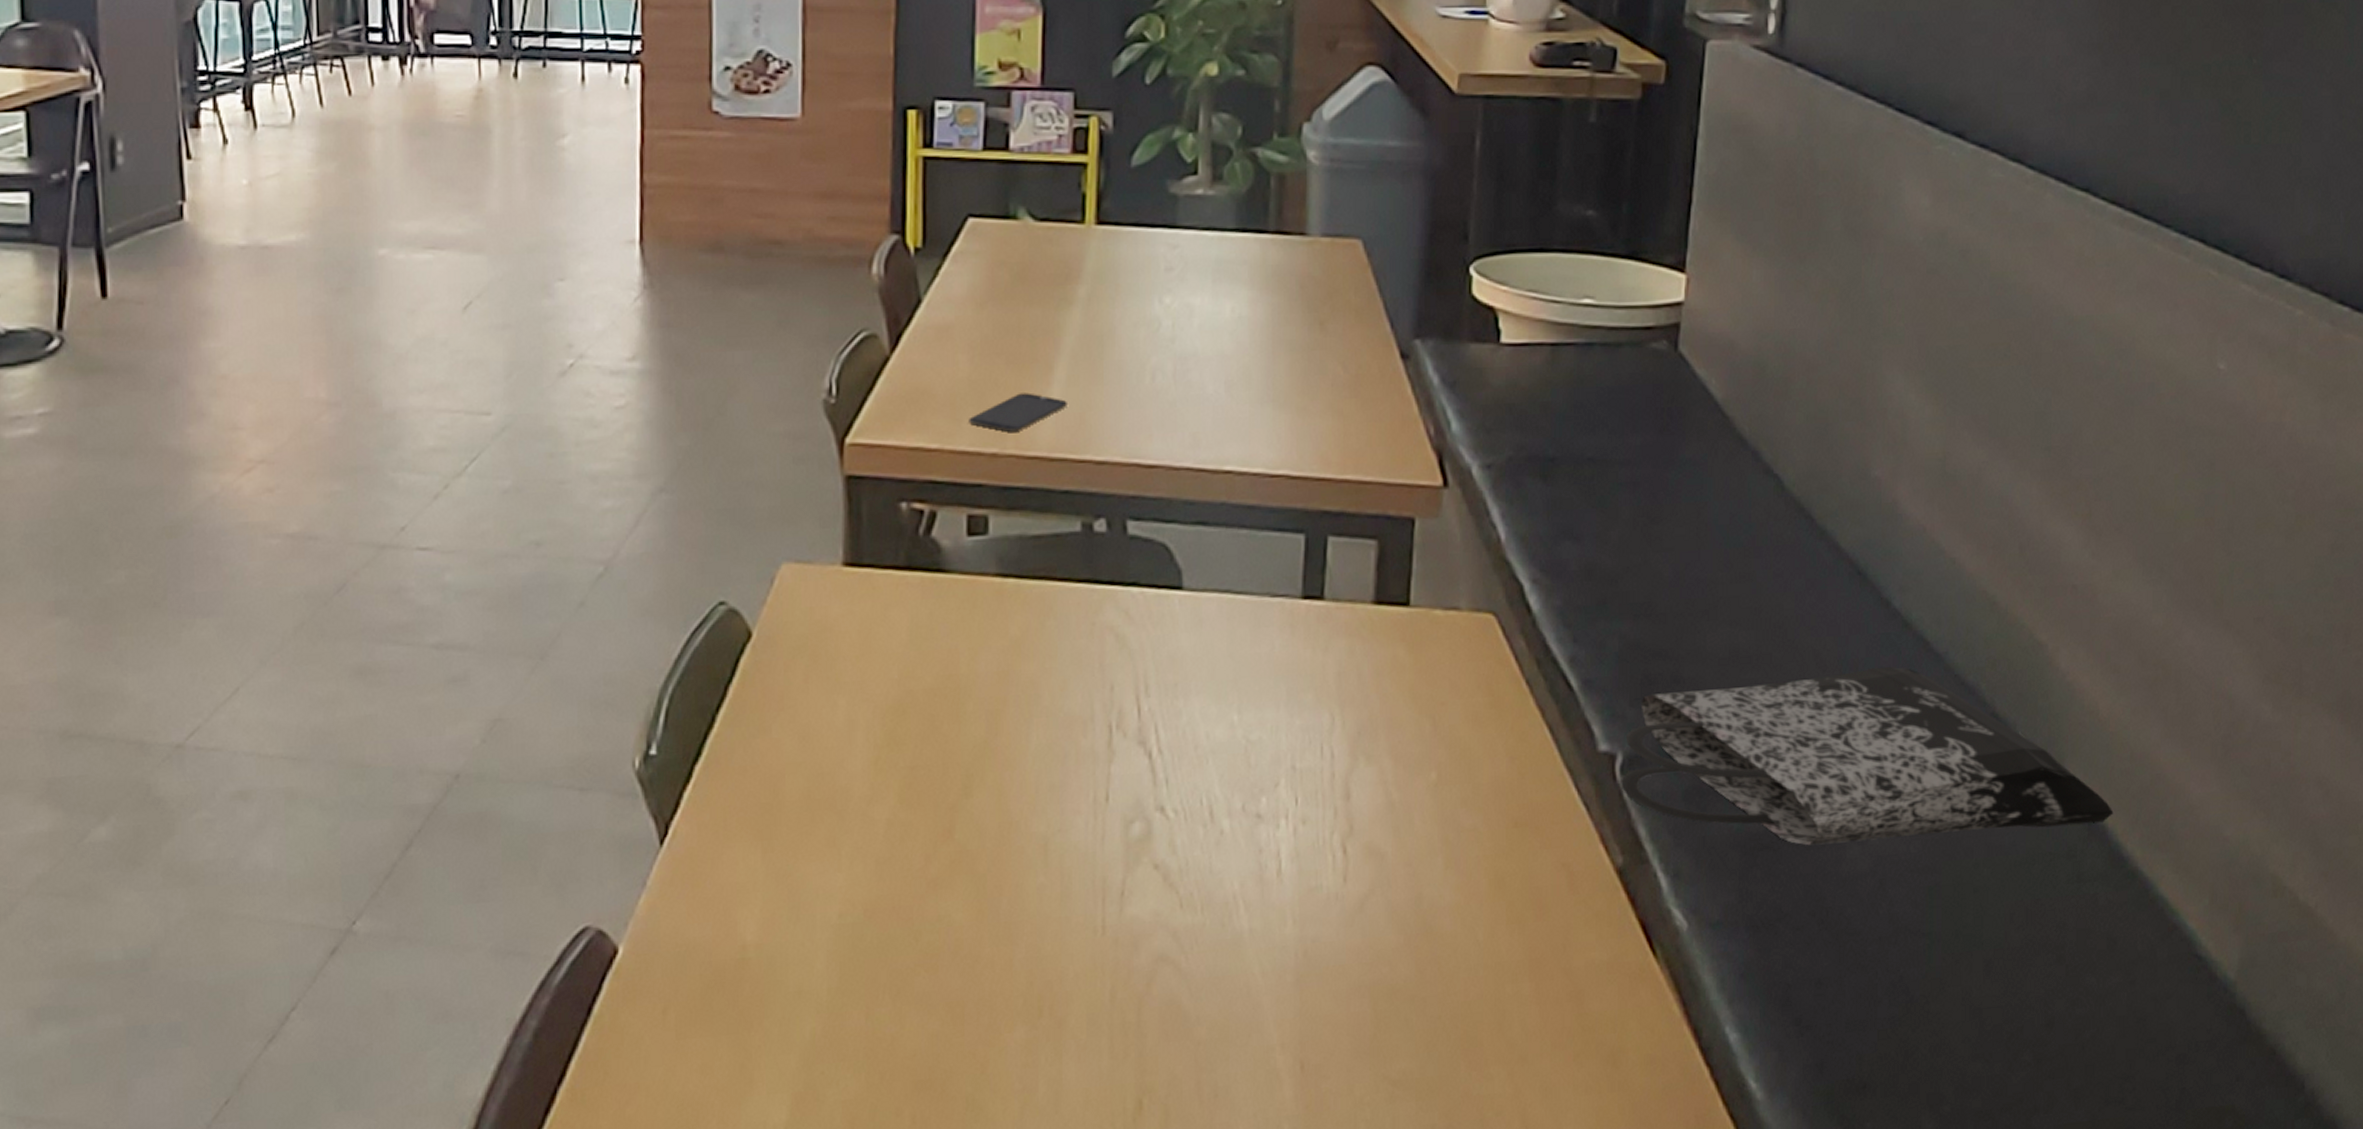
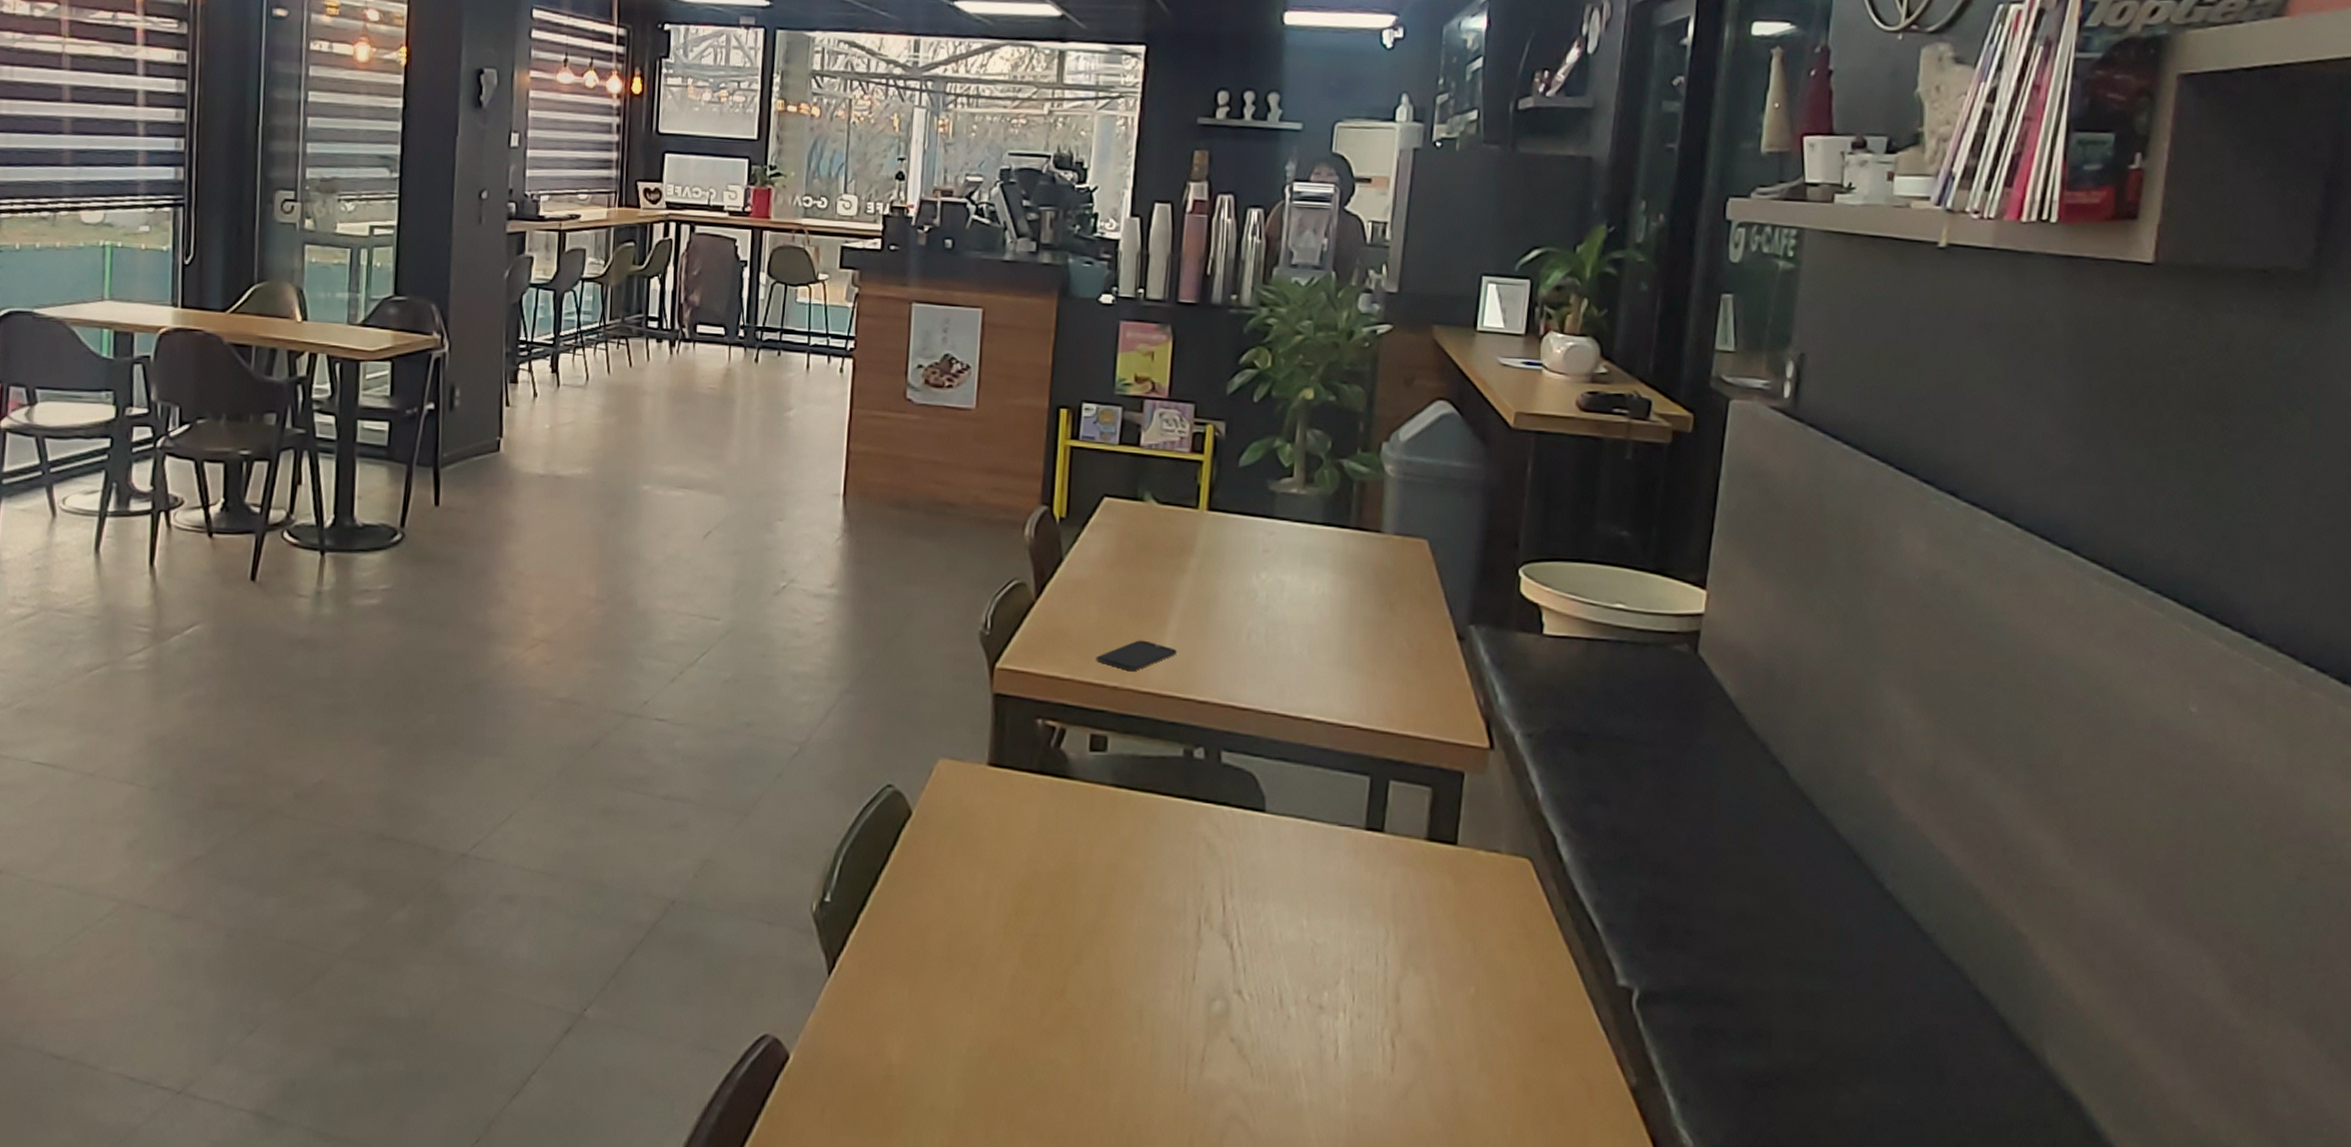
tote bag: present [1621,666,2114,846] -> none [1637,939,2088,1099]

